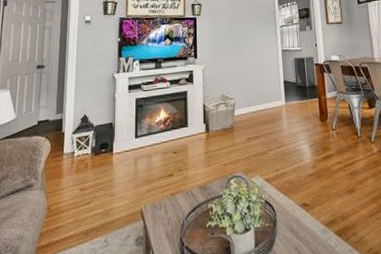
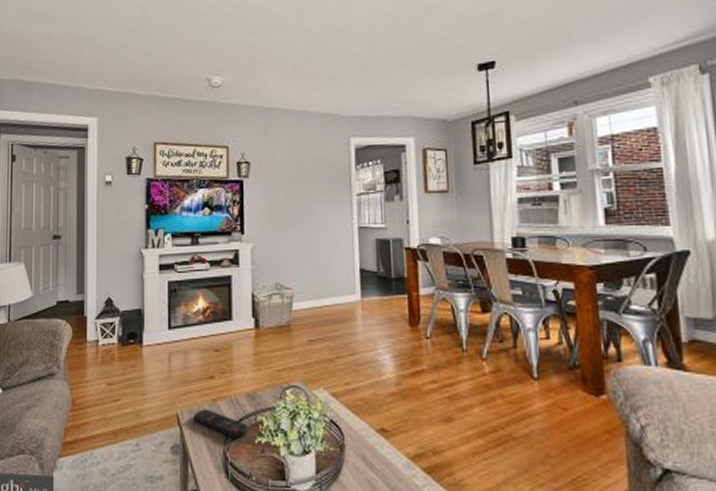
remote control: none [155,202,200,225] -> present [194,409,248,439]

